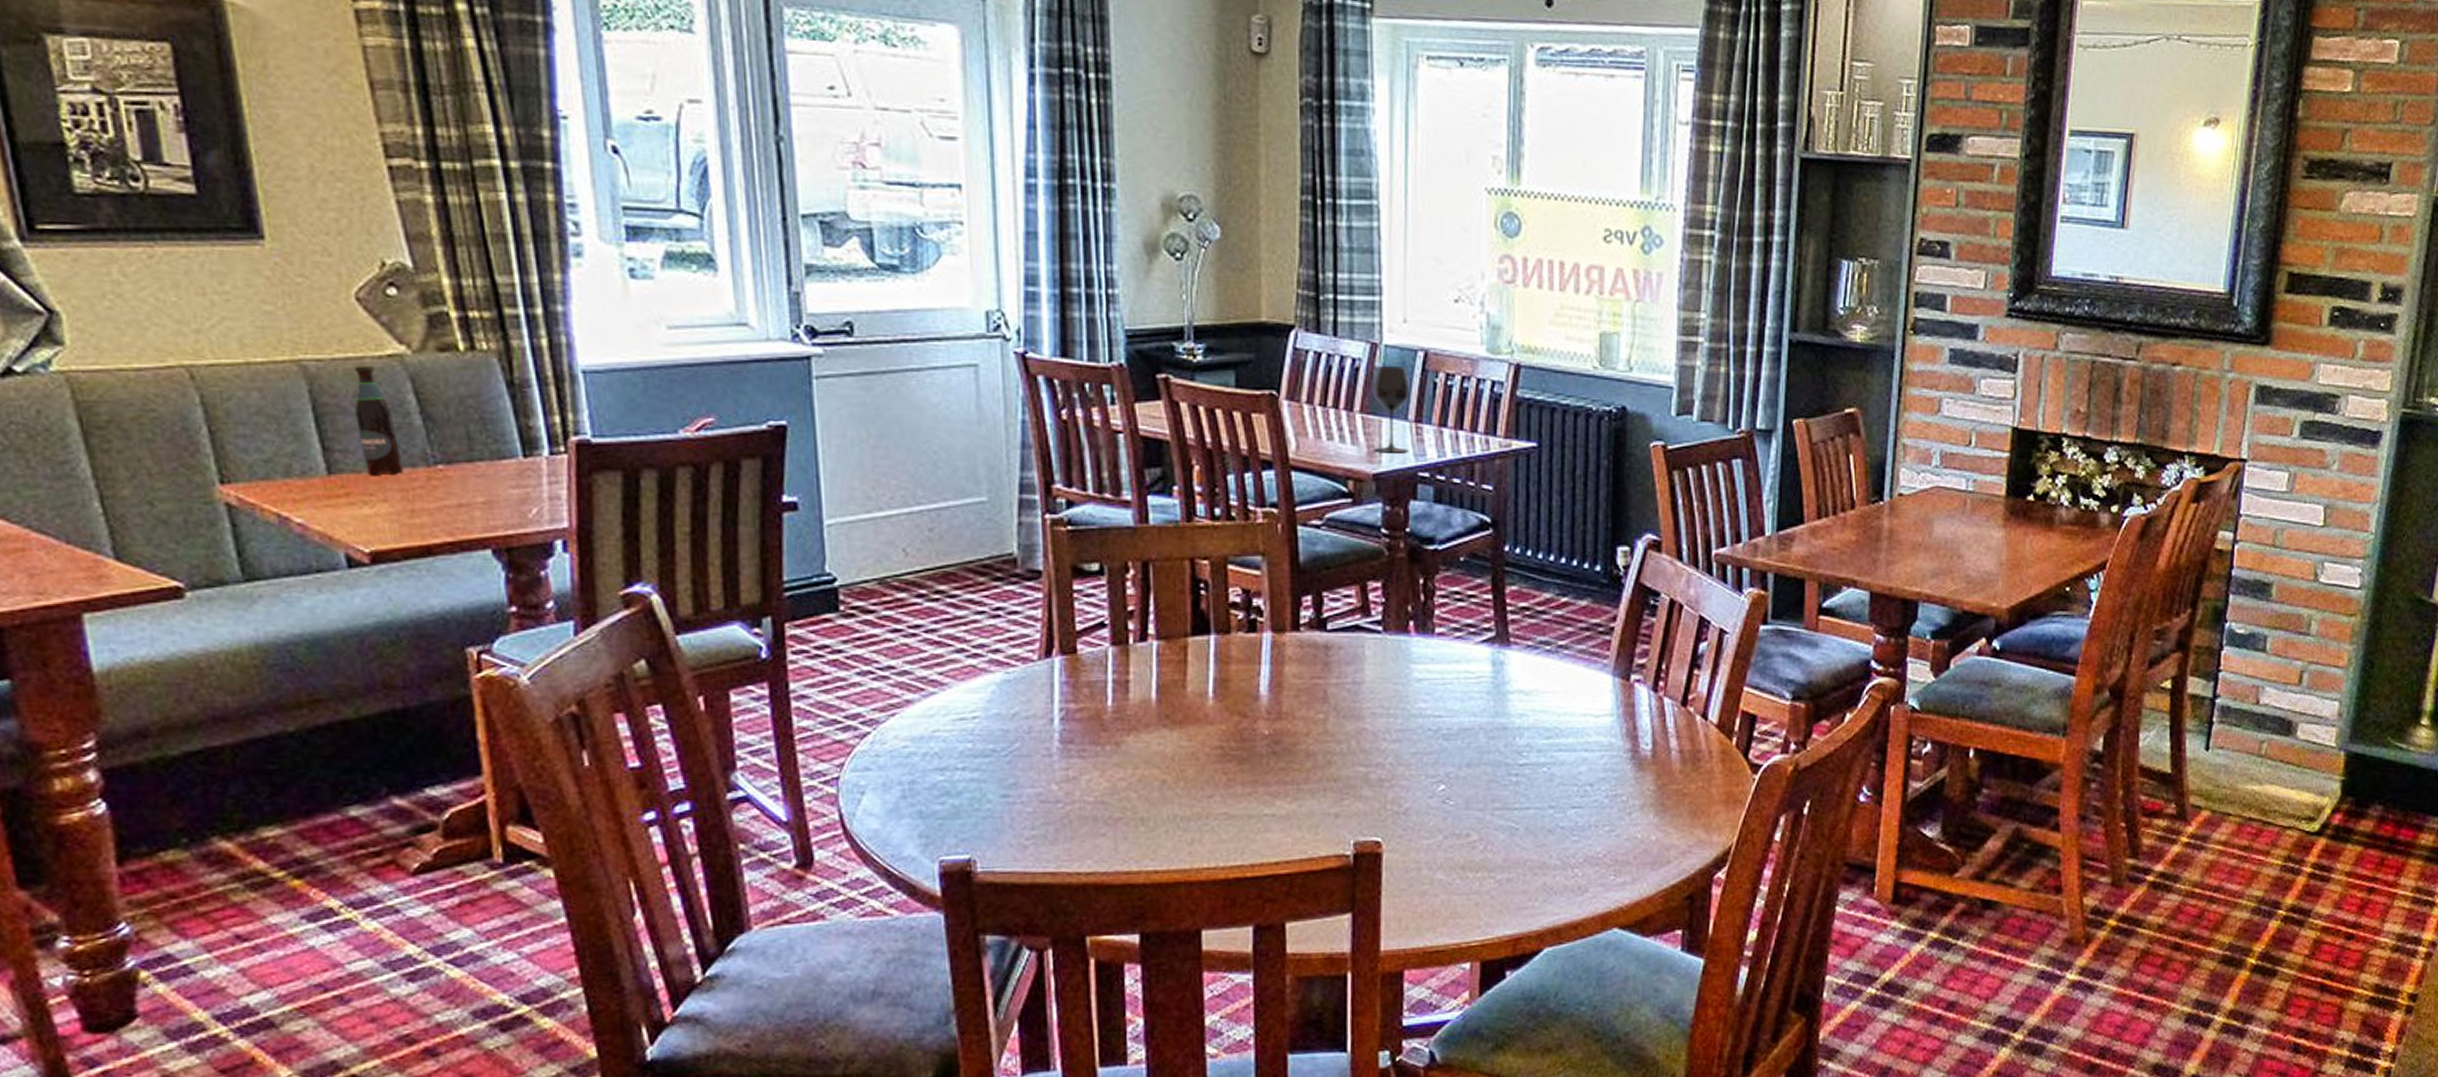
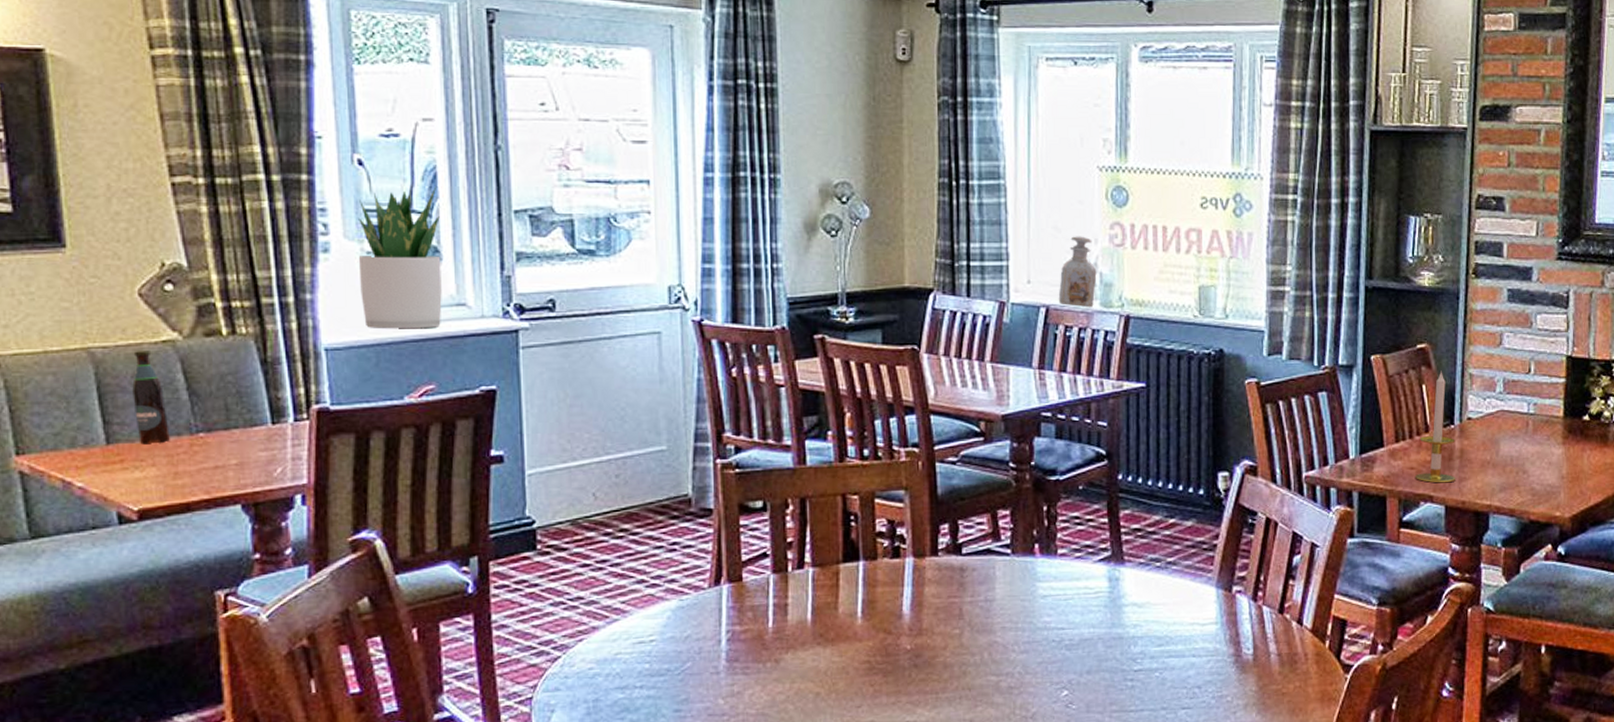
planter: none [616,179,720,352] -> present [358,185,442,330]
wineglass: present [1373,365,1410,453] -> none [1001,320,1034,397]
decorative bottle: none [1438,269,1483,354] -> present [1058,236,1097,308]
candle: none [1837,439,1884,566] -> present [1414,370,1455,483]

